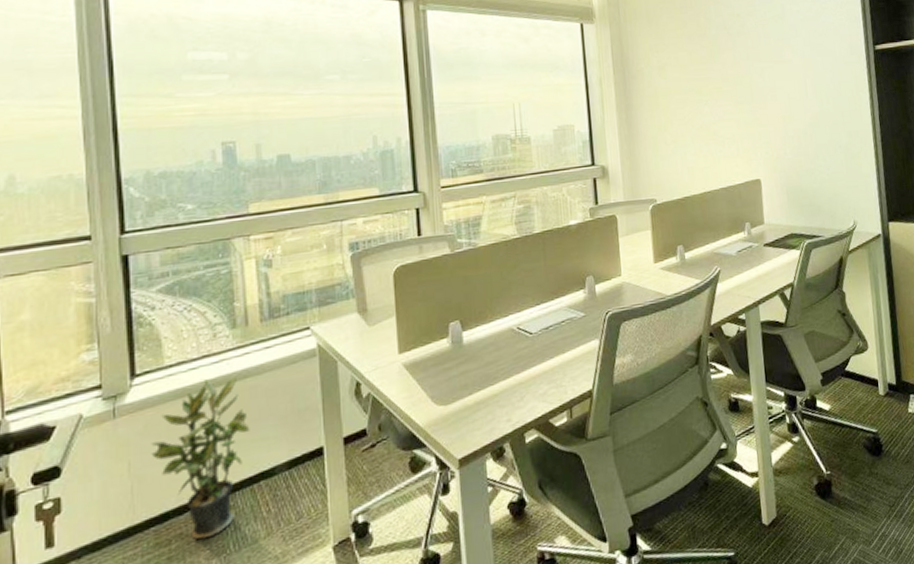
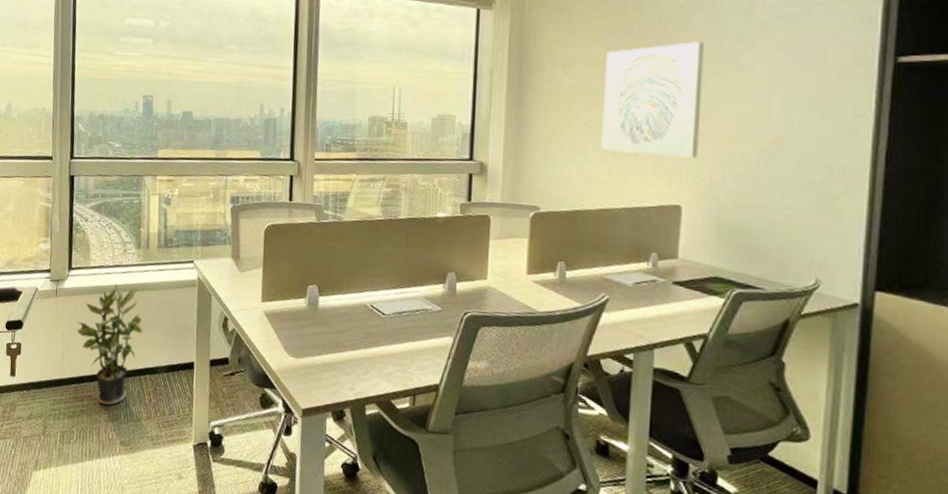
wall art: none [690,43,766,141] -> present [601,42,704,158]

